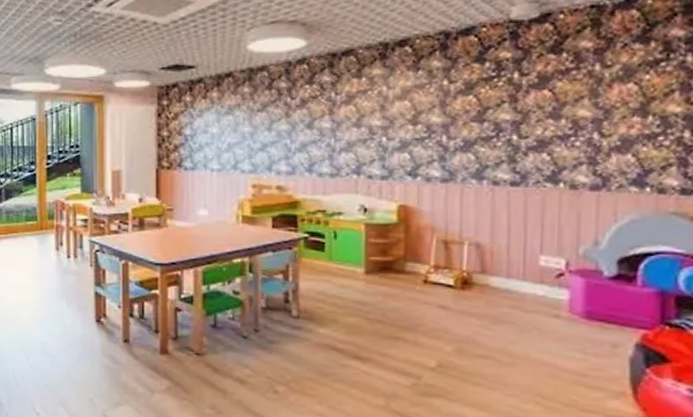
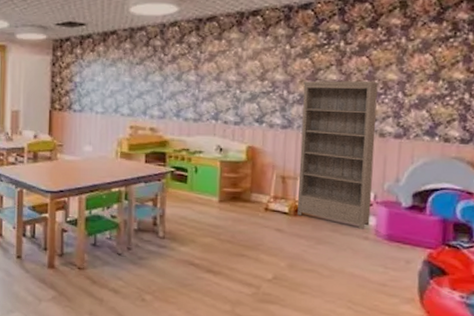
bookshelf: none [465,121,568,305] -> present [297,80,380,229]

